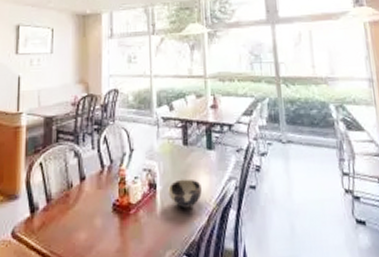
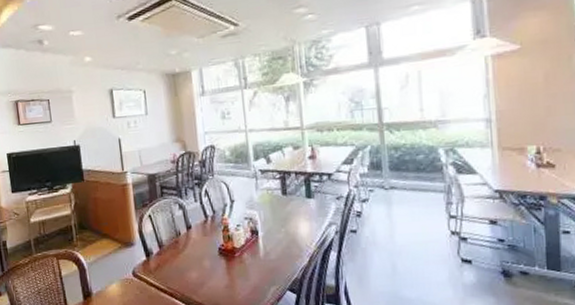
bowl: present [168,178,202,209] -> none [269,225,303,251]

